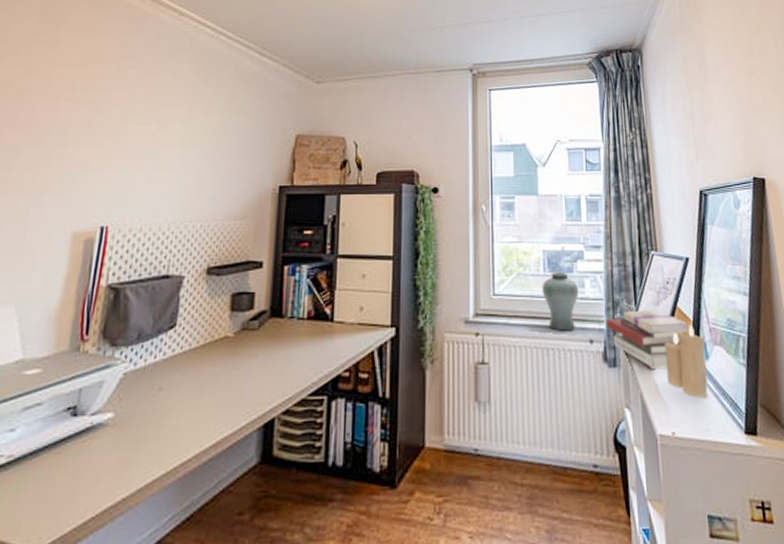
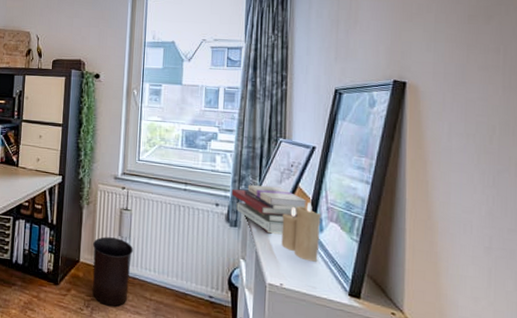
waste bin: none [442,405,495,507] -> present [92,236,133,307]
vase: present [541,272,579,331] -> none [178,147,211,195]

